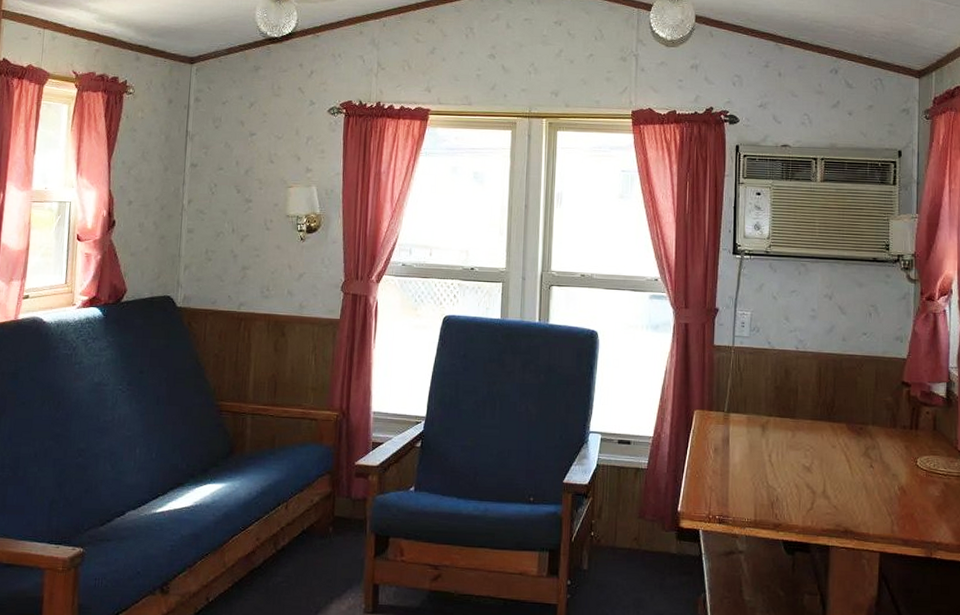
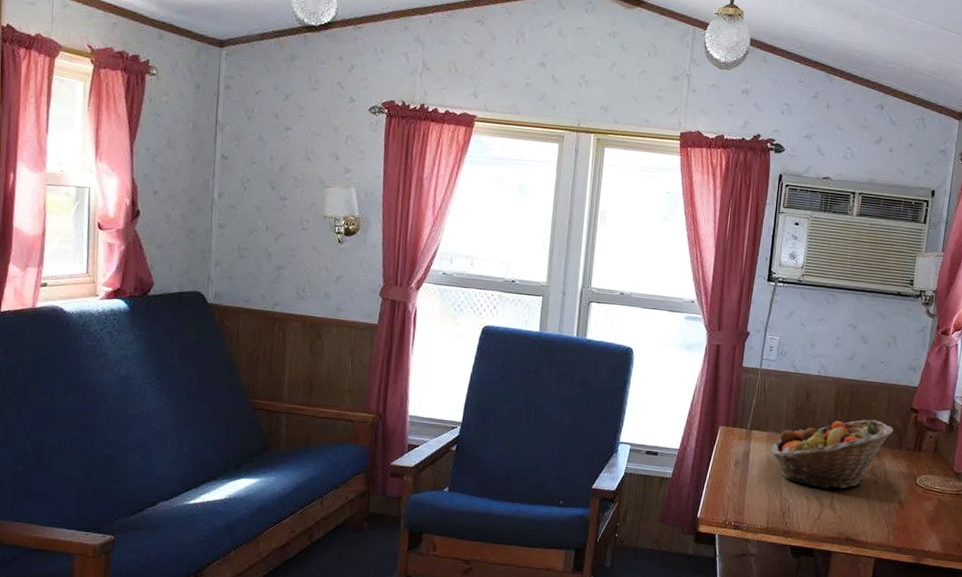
fruit basket: none [753,396,886,475] -> present [772,419,894,489]

